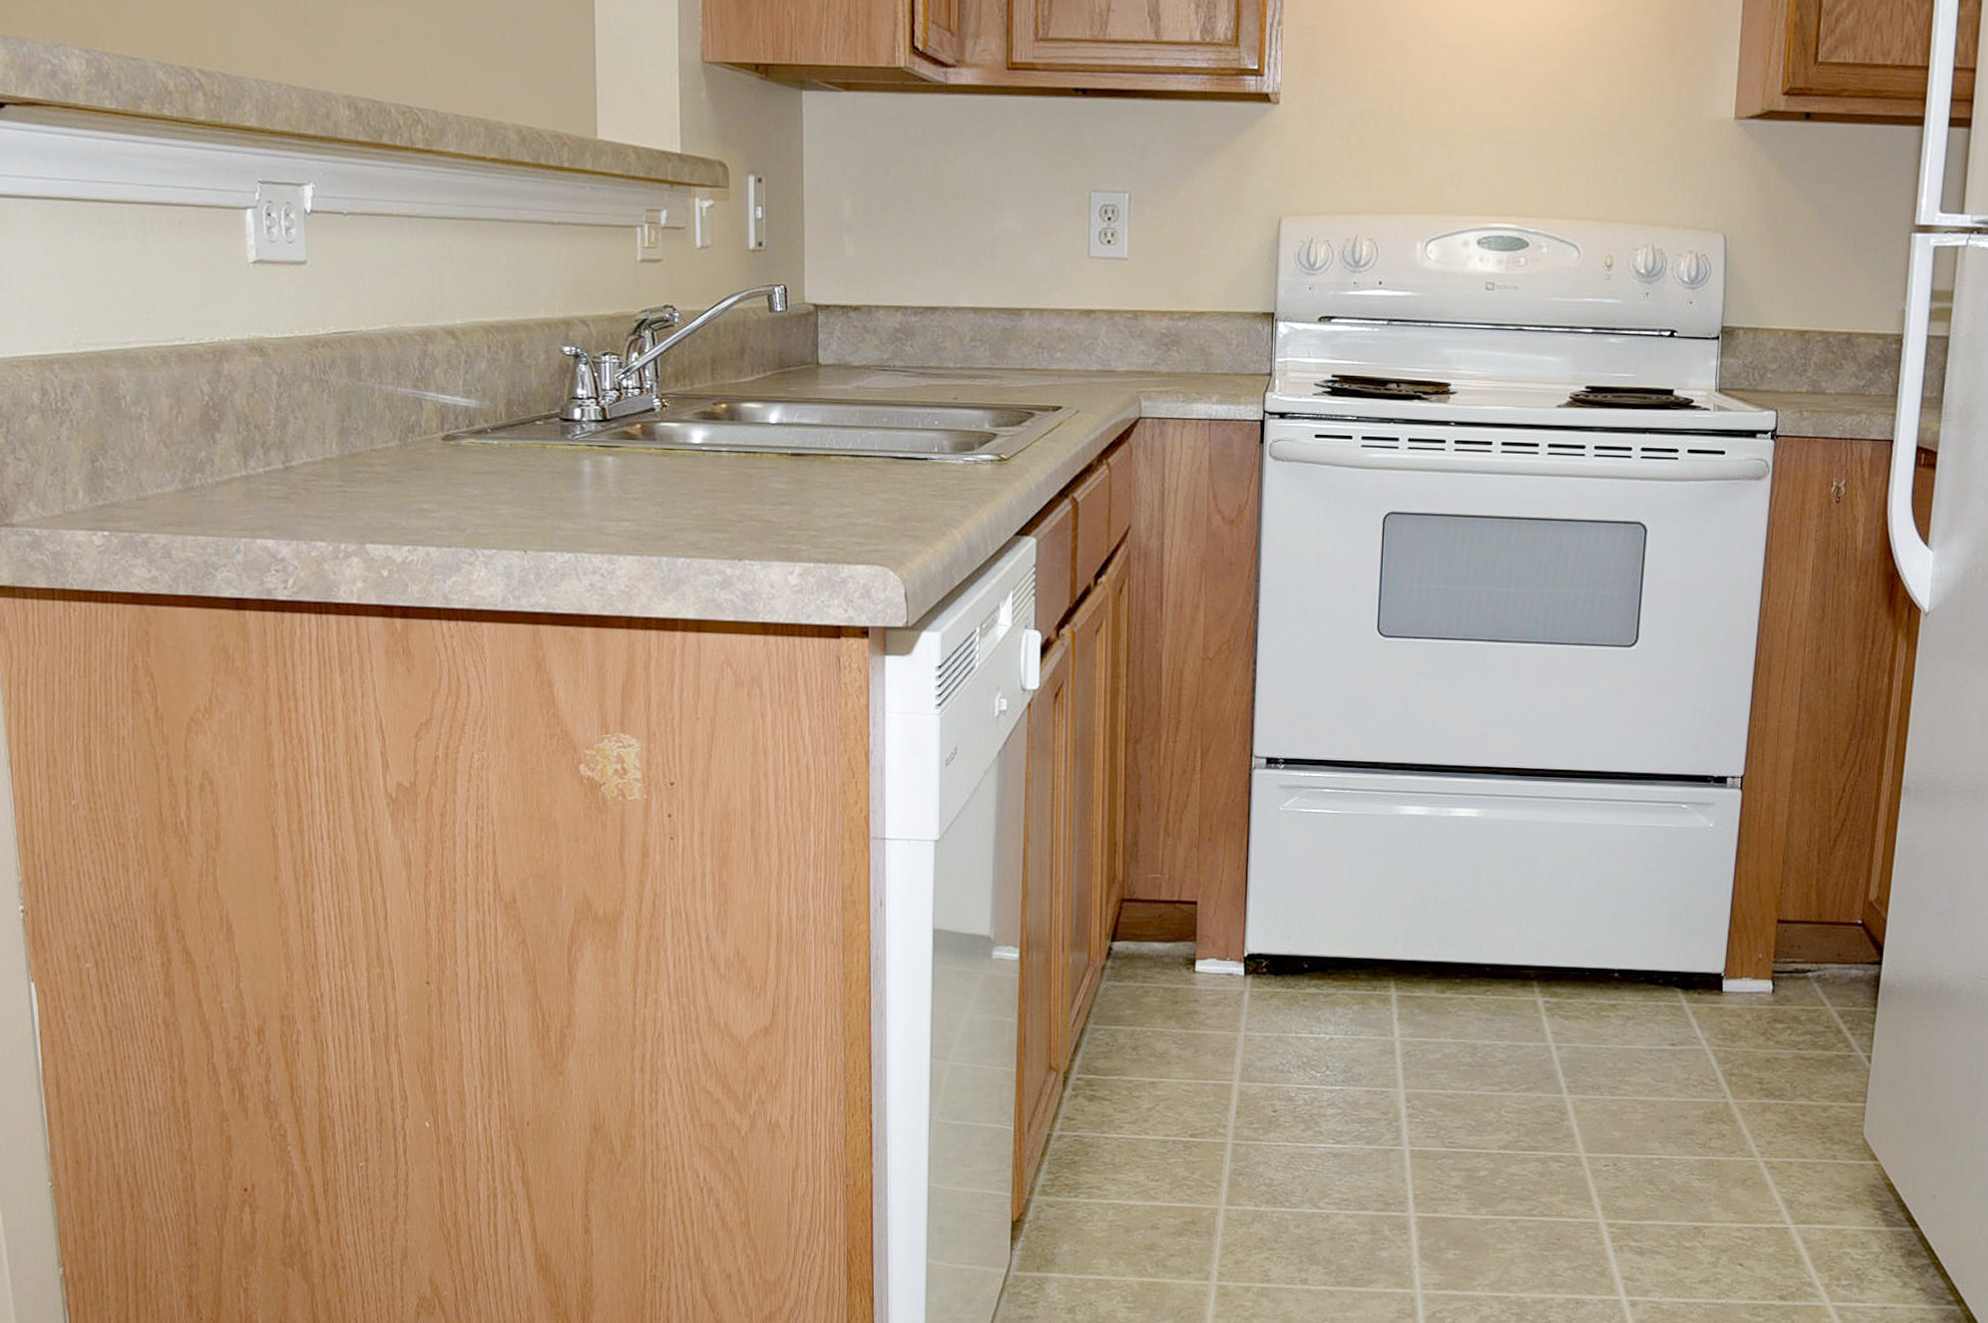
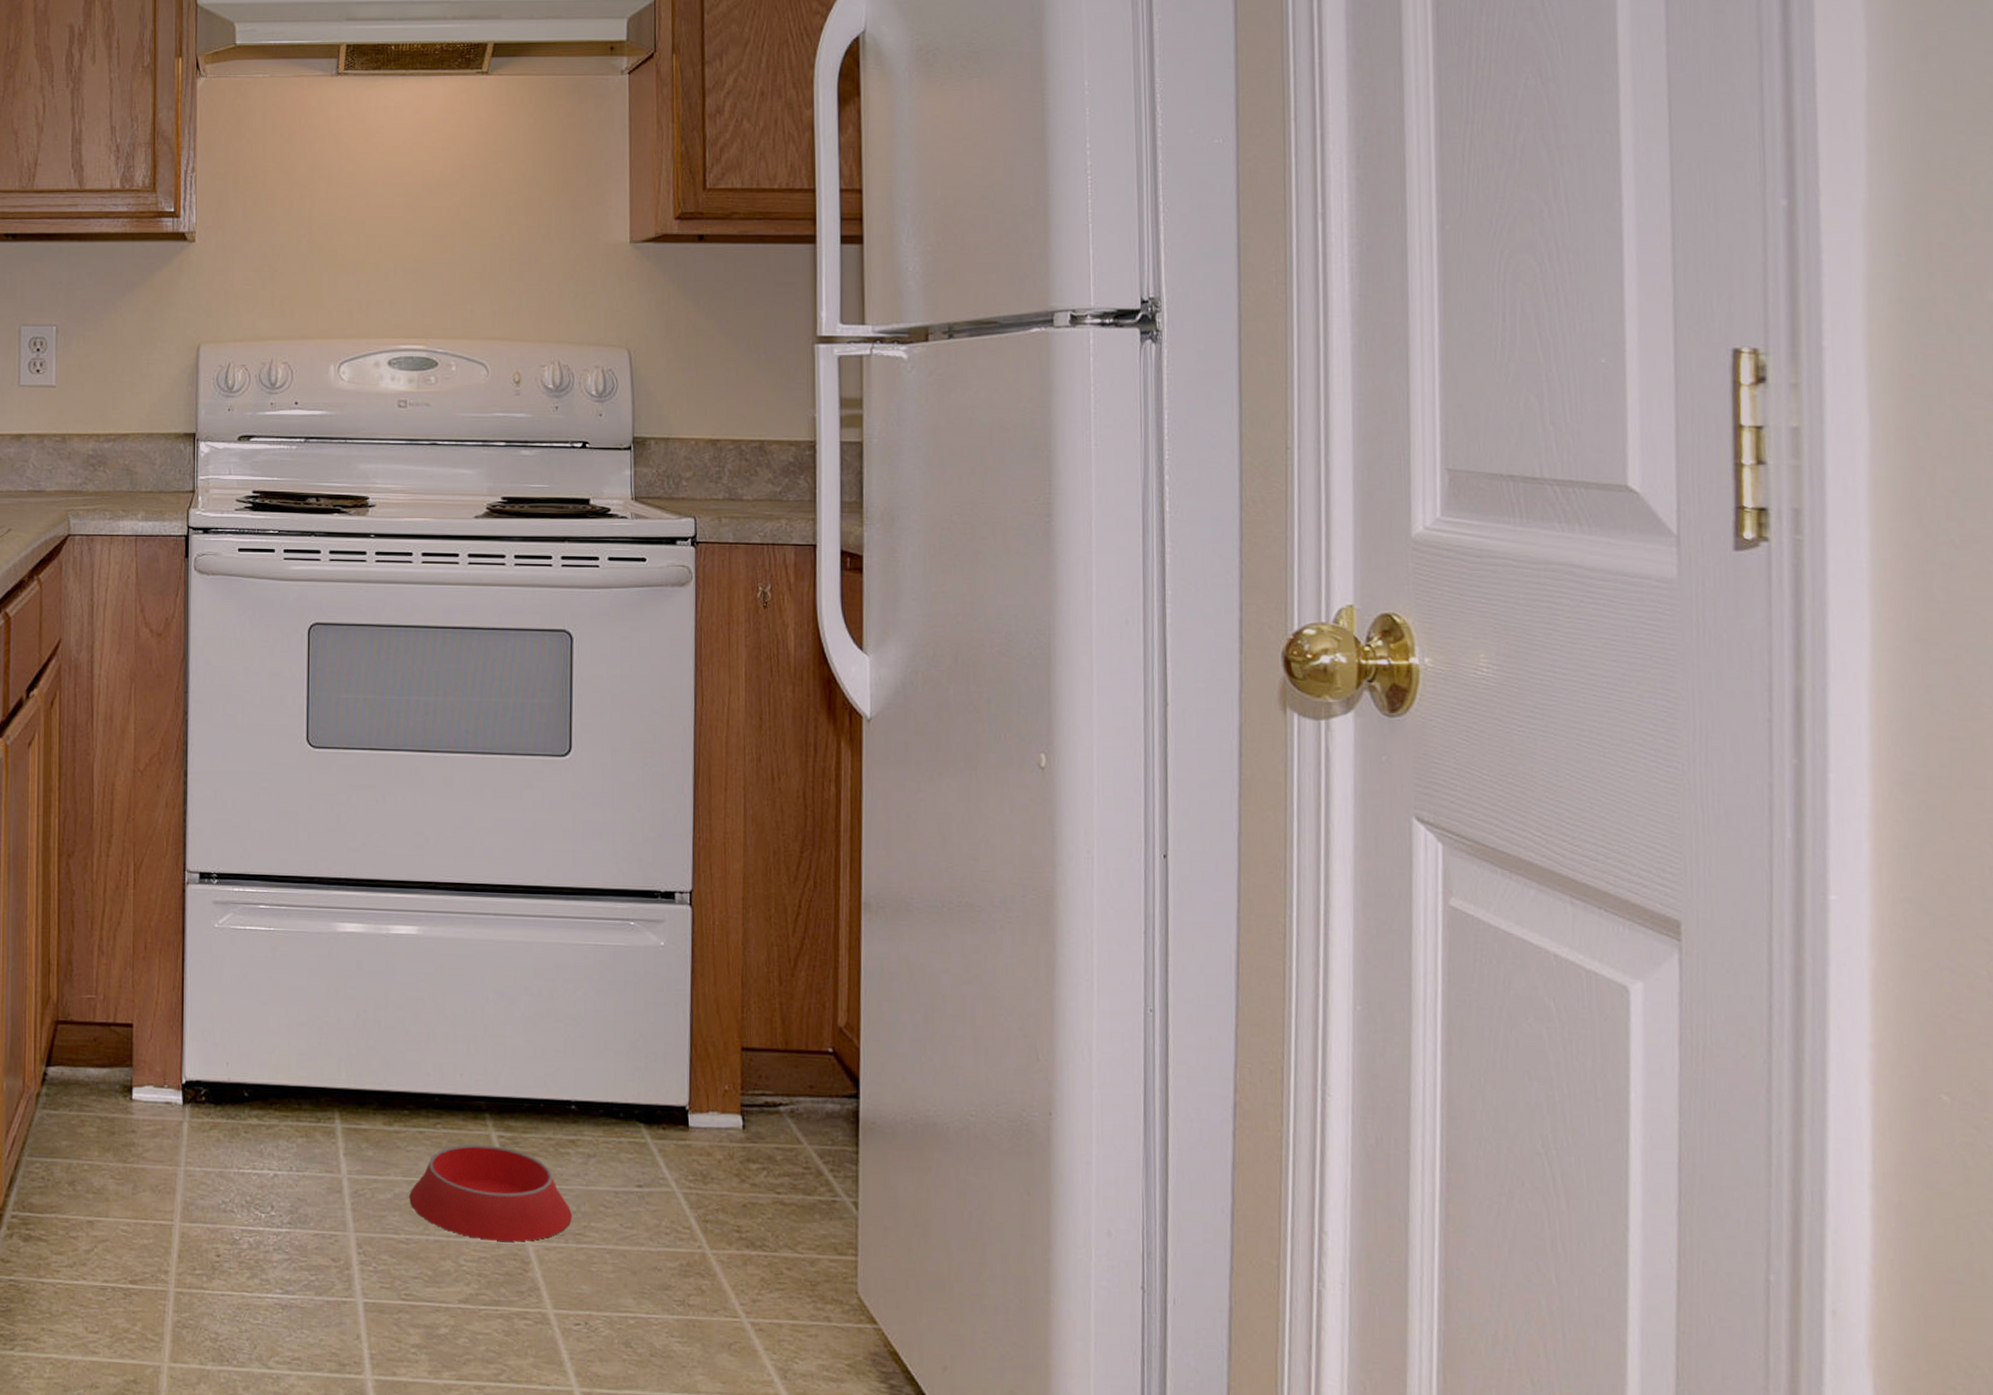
pet bowl: none [1457,1009,1608,1095] -> present [409,1144,572,1242]

